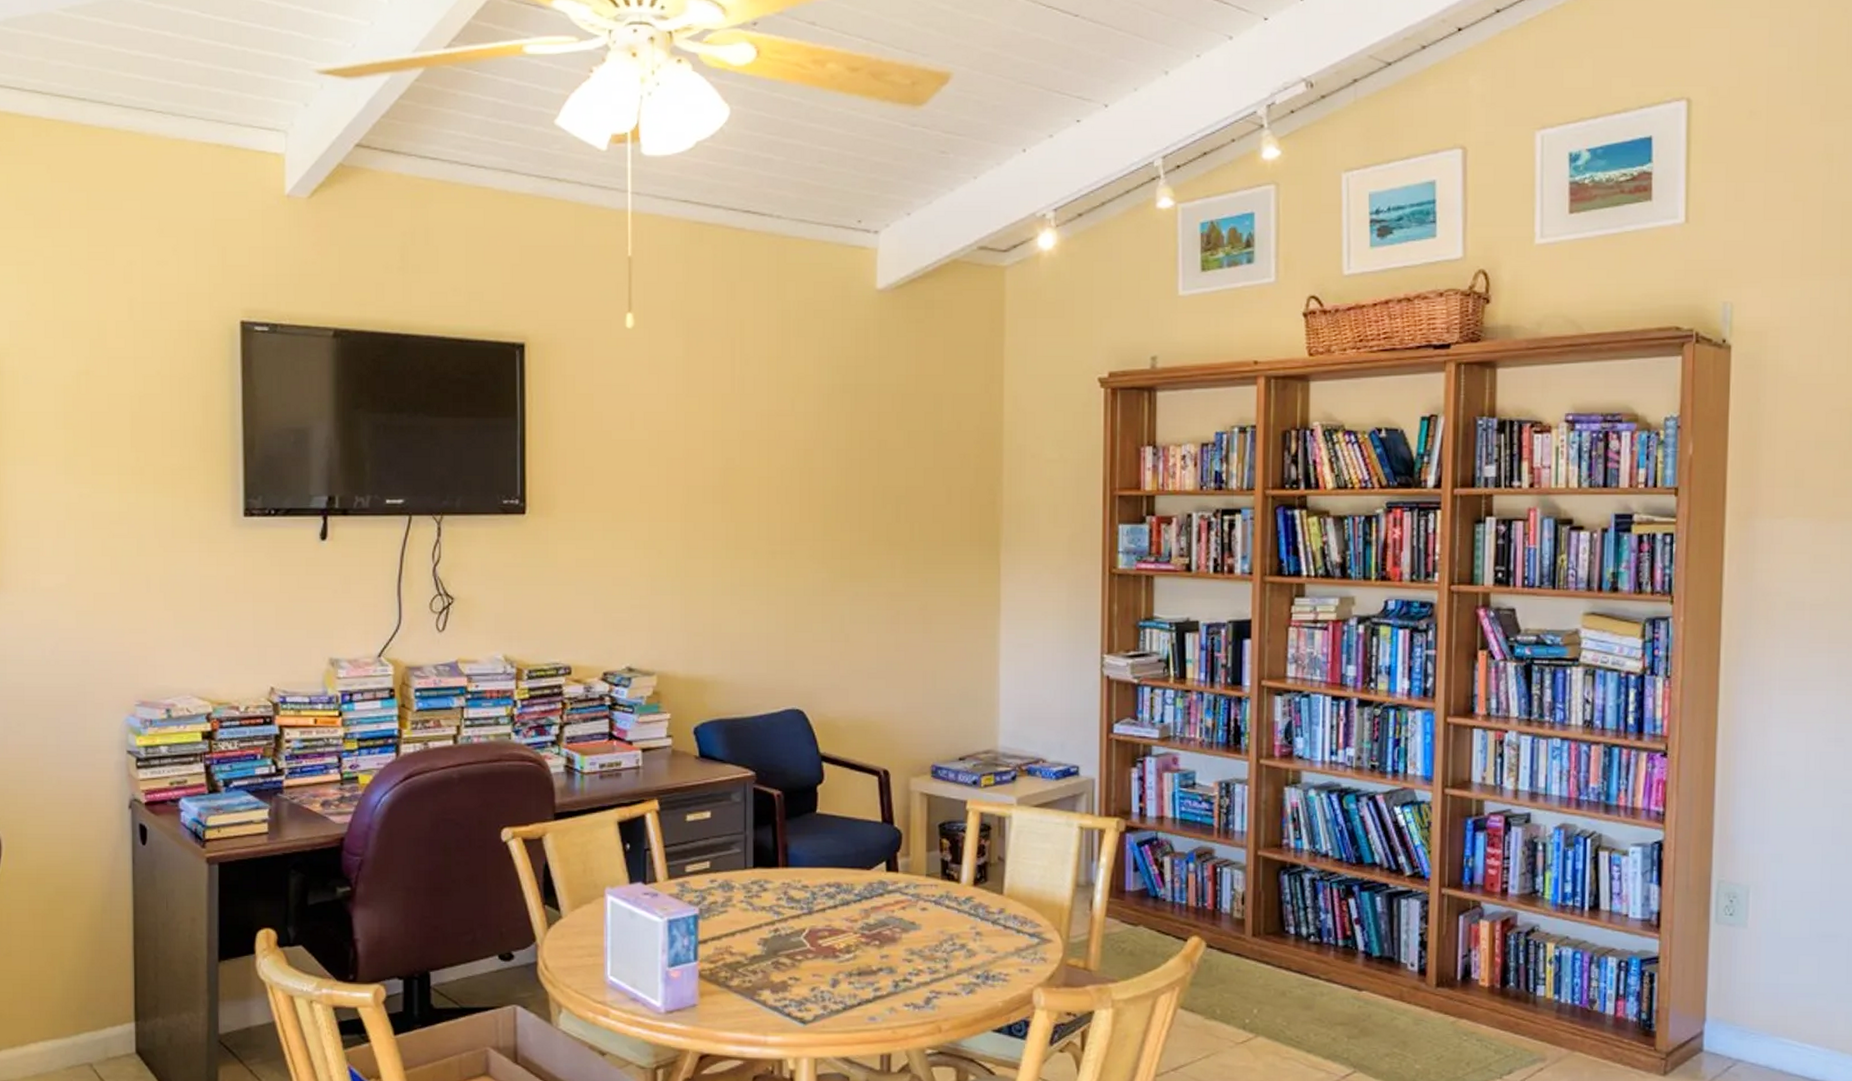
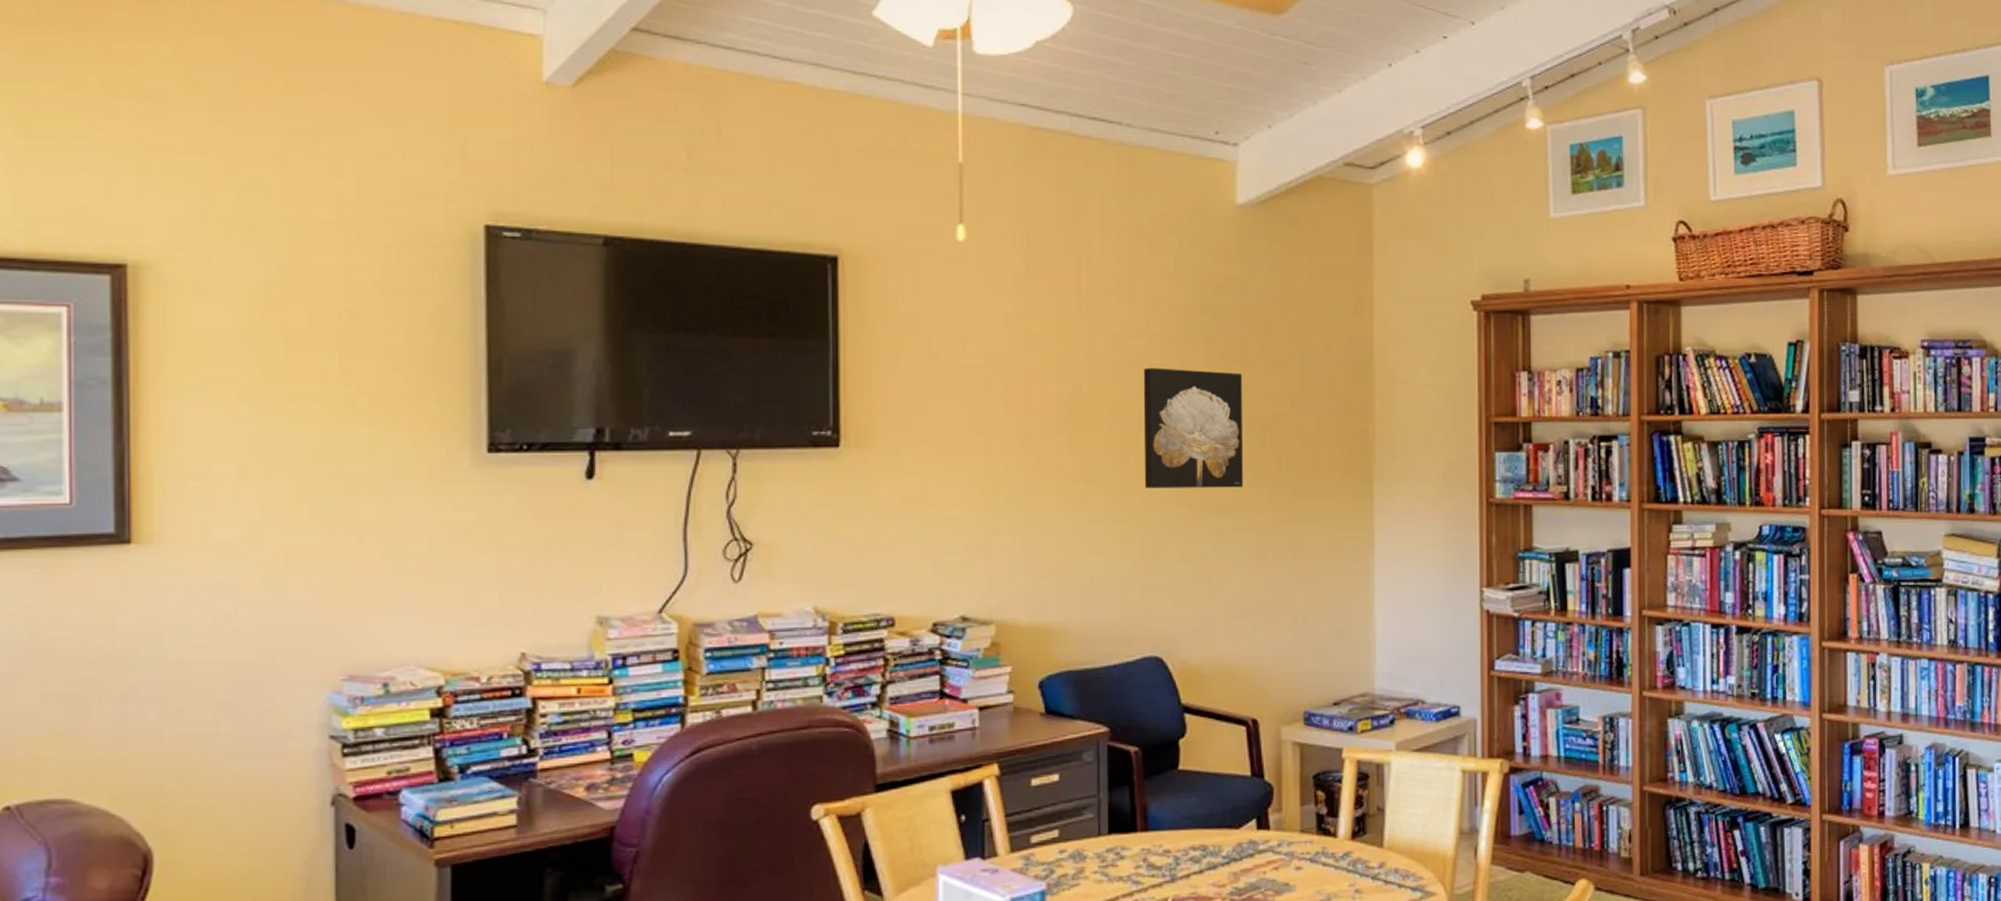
wall art: none [789,443,880,555] -> present [1143,368,1244,488]

